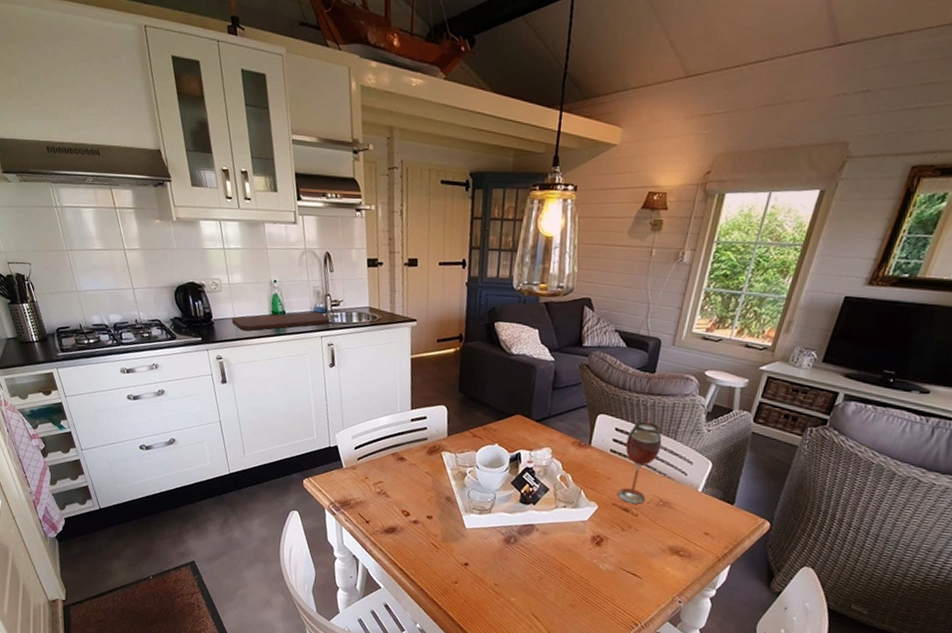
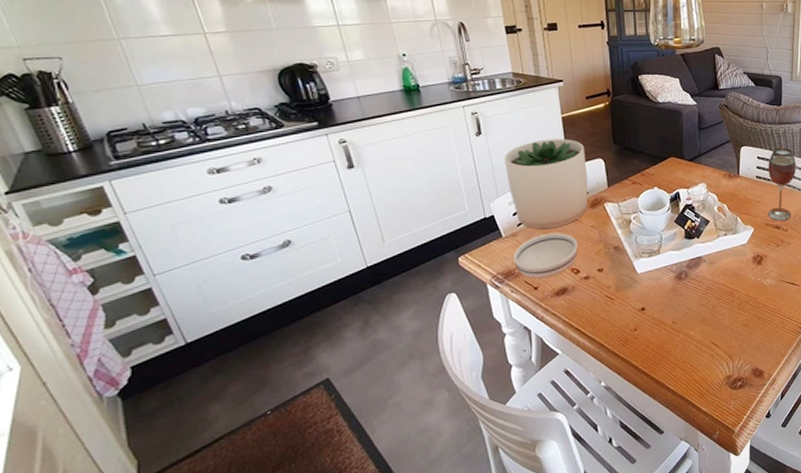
cutting board: present [231,311,330,332] -> none [355,82,471,109]
bowl: none [350,471,412,515] -> present [513,232,578,279]
planter: none [352,378,430,468] -> present [505,139,588,230]

